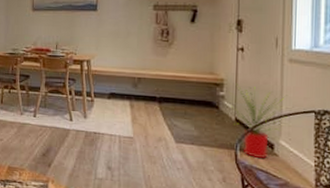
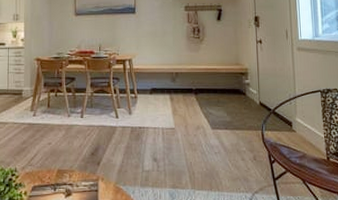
house plant: present [228,84,288,158] -> none [252,72,300,135]

